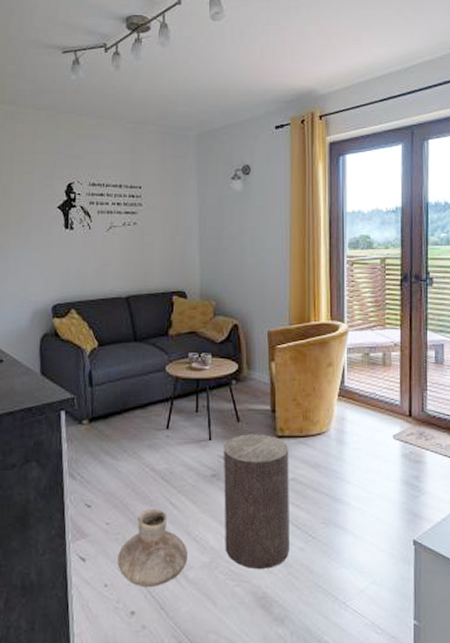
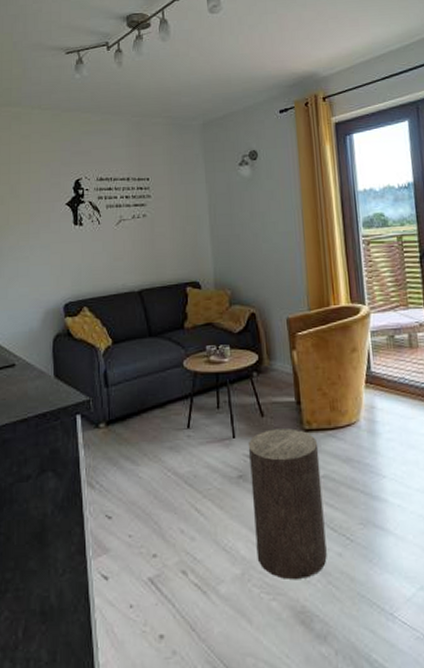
vase: present [117,509,188,588] -> none [142,517,218,607]

